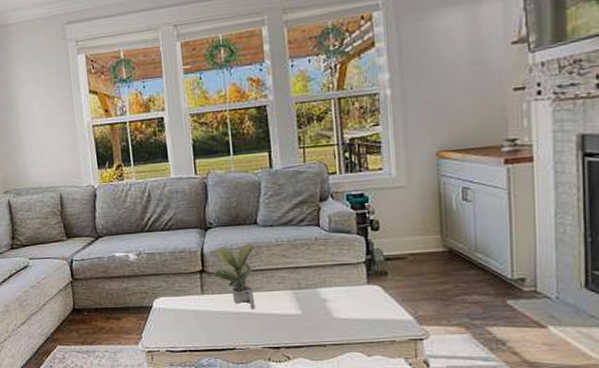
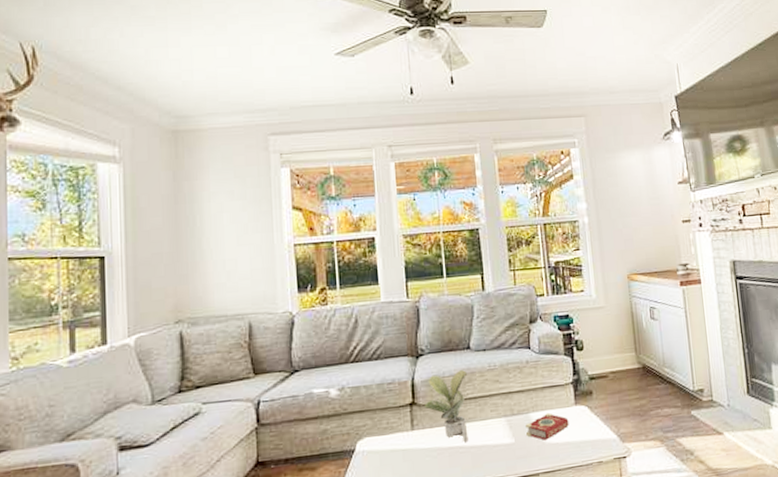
book: none [313,289,360,315] -> present [526,412,569,440]

